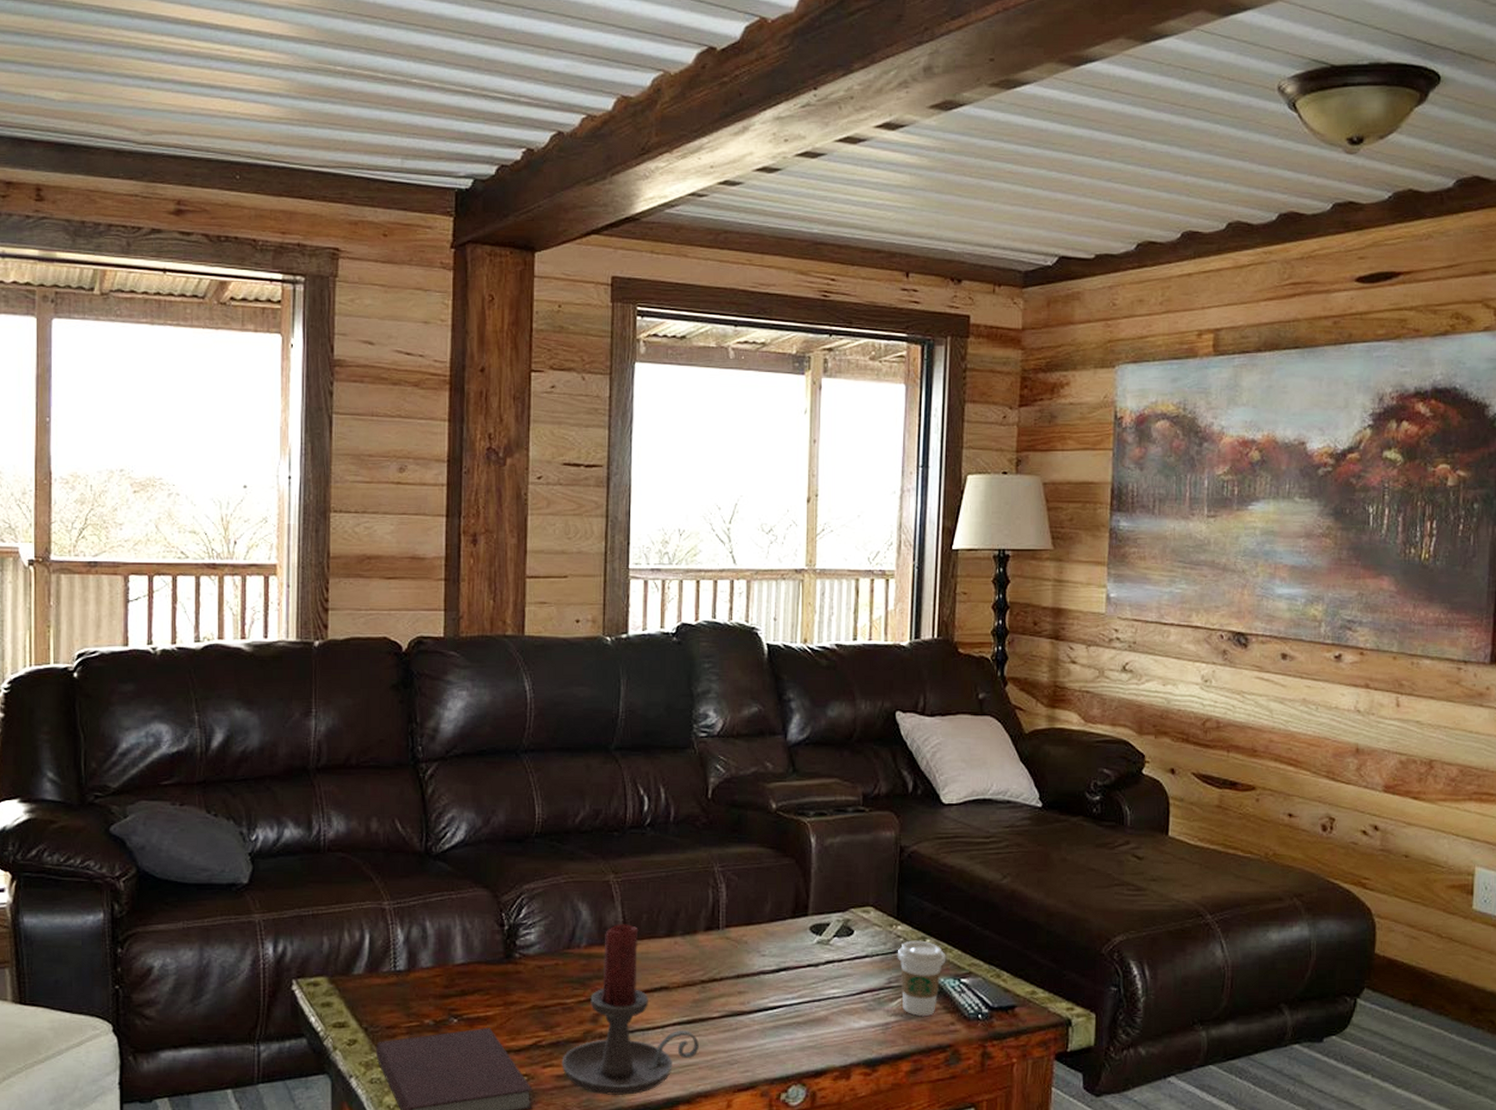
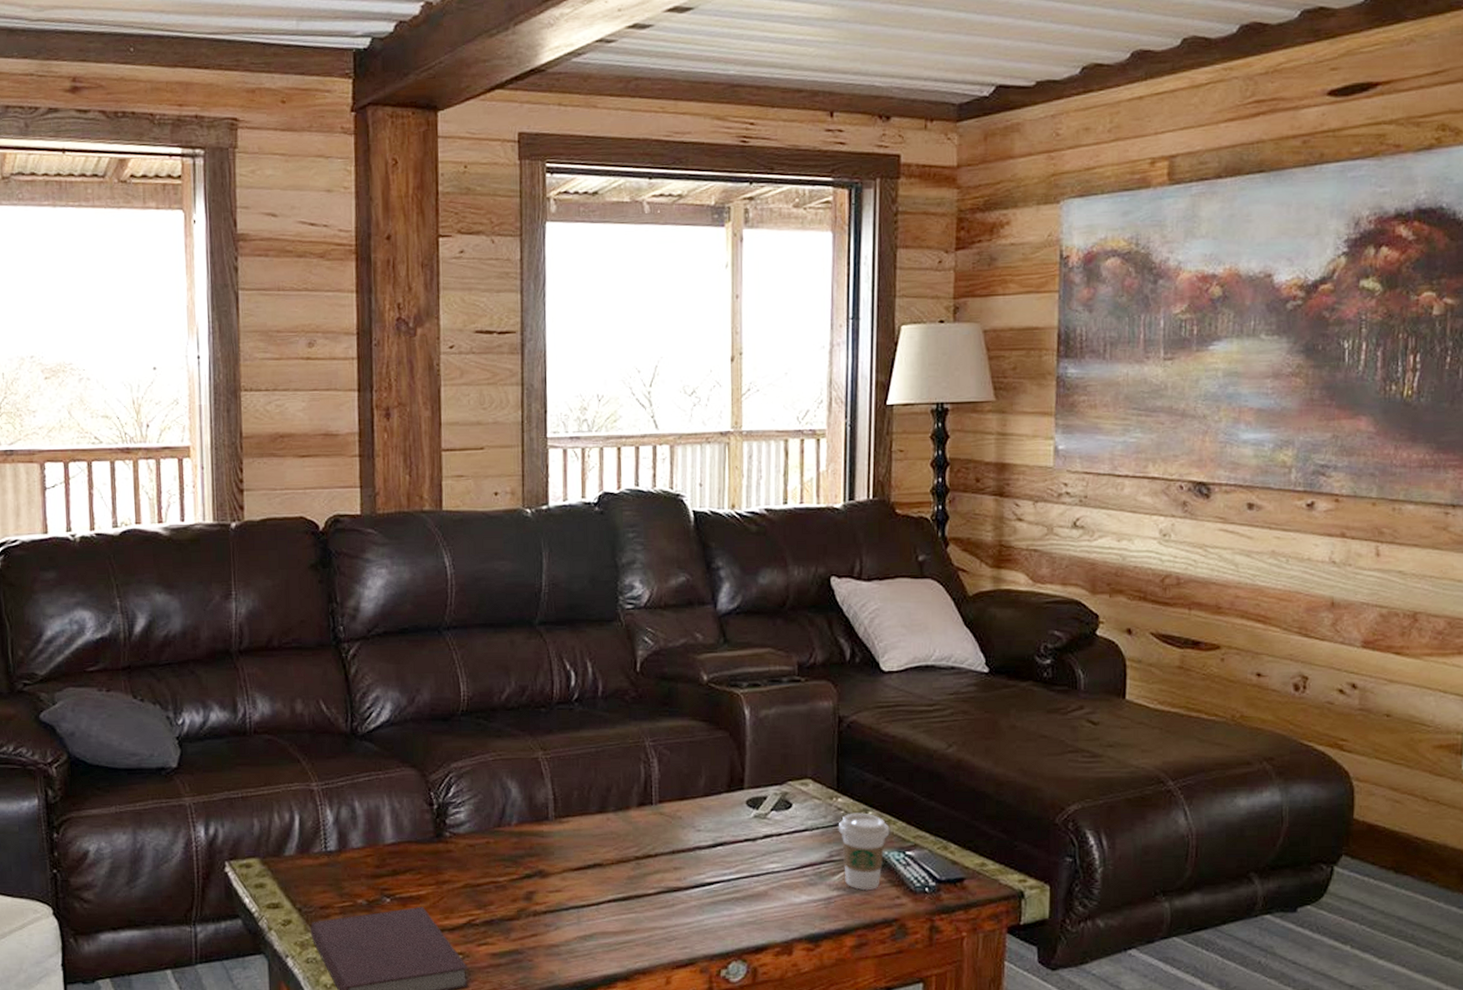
candle holder: present [562,924,699,1096] -> none [496,801,635,974]

